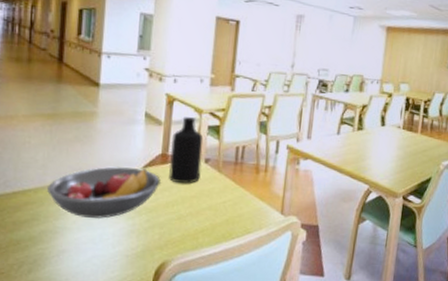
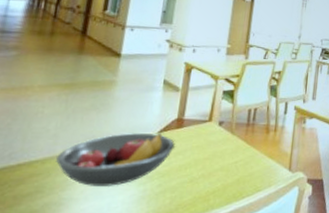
bottle: present [168,117,204,184] -> none [183,83,219,147]

